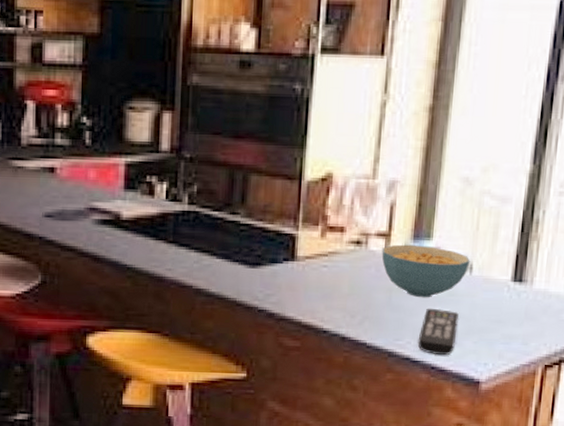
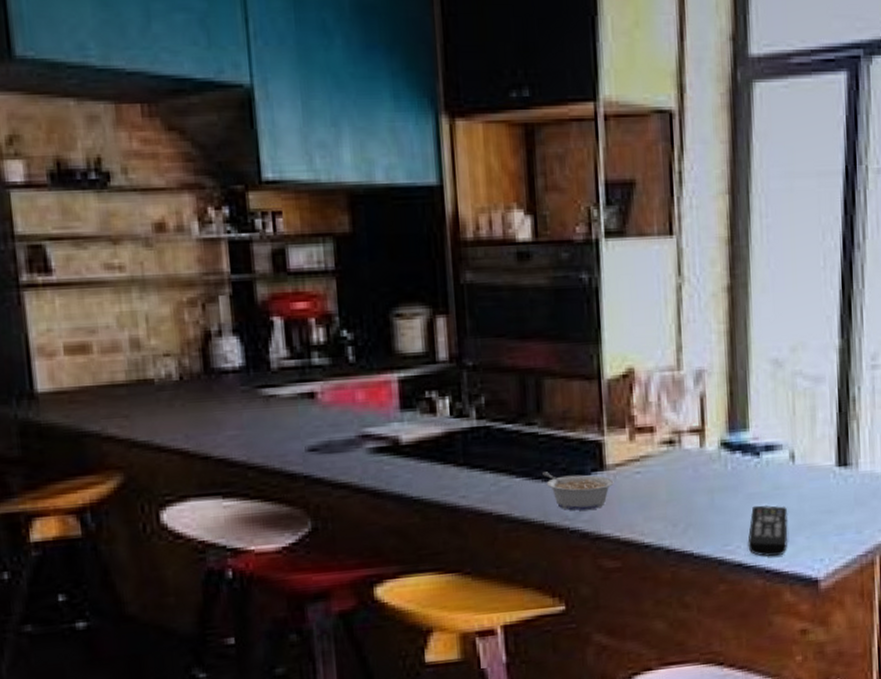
legume: none [240,256,303,294] -> present [542,472,614,511]
cereal bowl: present [381,244,470,298] -> none [697,438,792,496]

